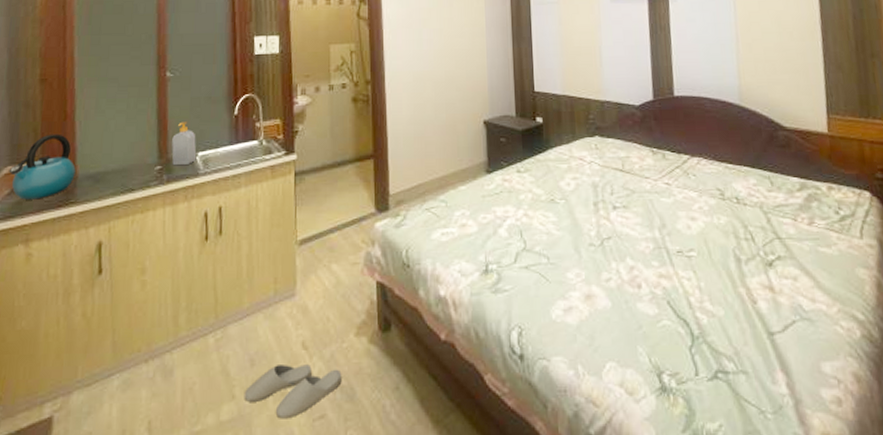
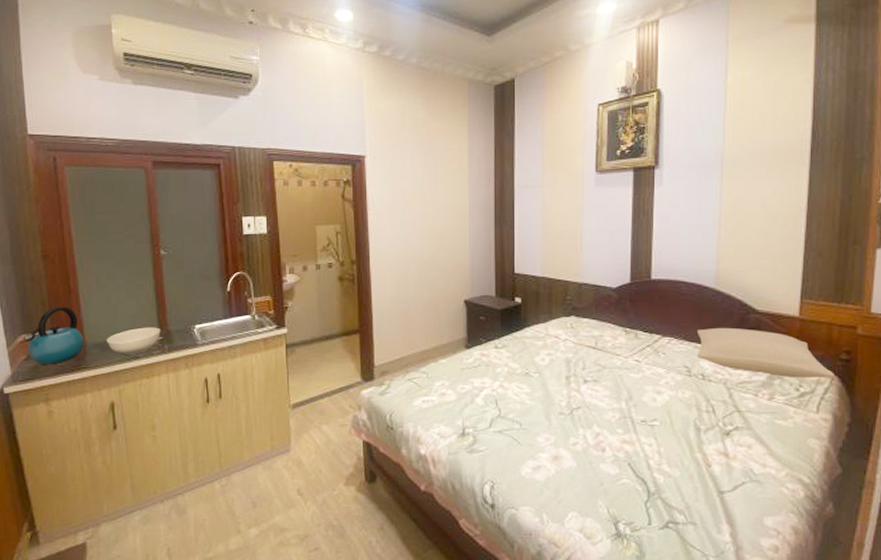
bowl: none [99,155,161,187] -> present [106,327,161,355]
soap bottle: present [171,121,197,166] -> none [170,297,194,337]
slippers: present [244,364,342,419] -> none [248,507,333,550]
pillow: none [725,145,874,200] -> present [696,327,835,378]

